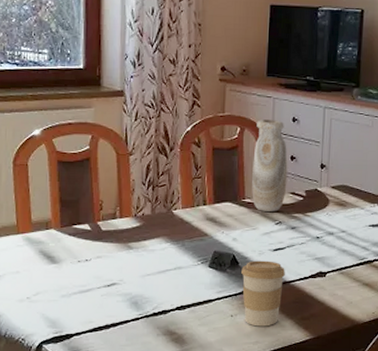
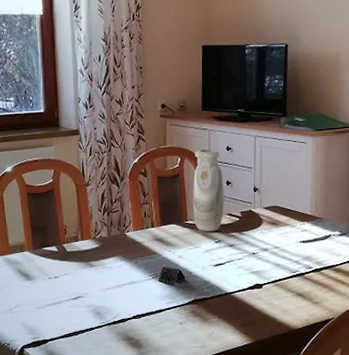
coffee cup: present [241,260,285,327] -> none [187,275,226,333]

